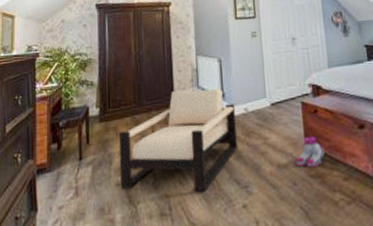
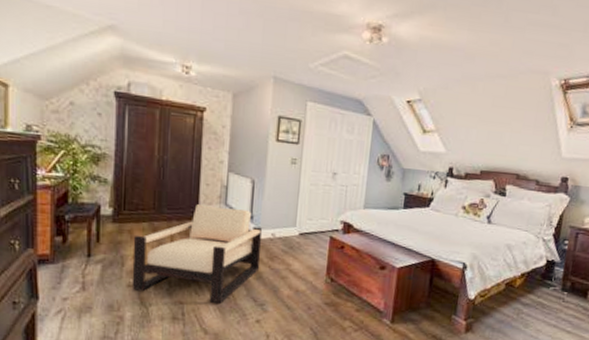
boots: present [296,136,325,167] -> none [314,269,343,296]

